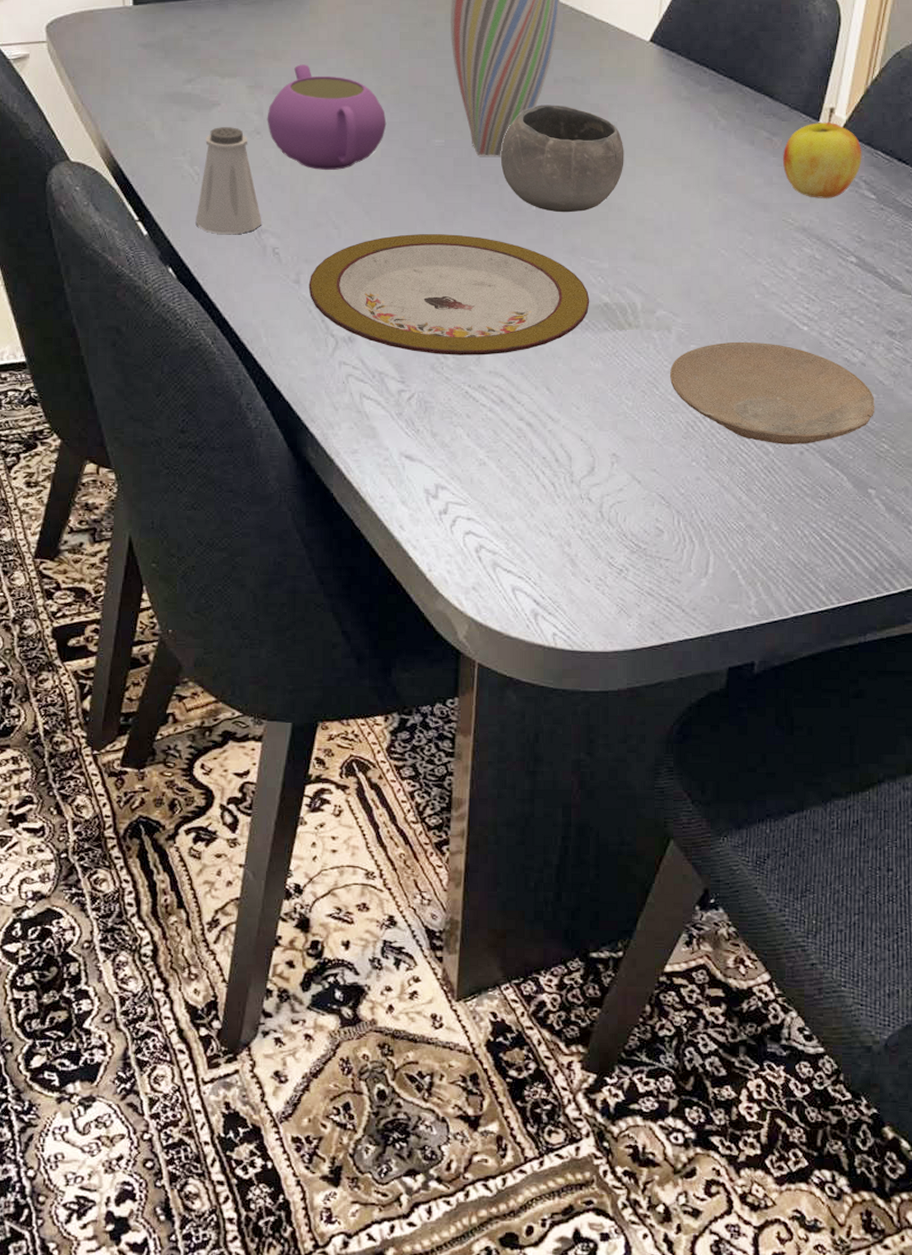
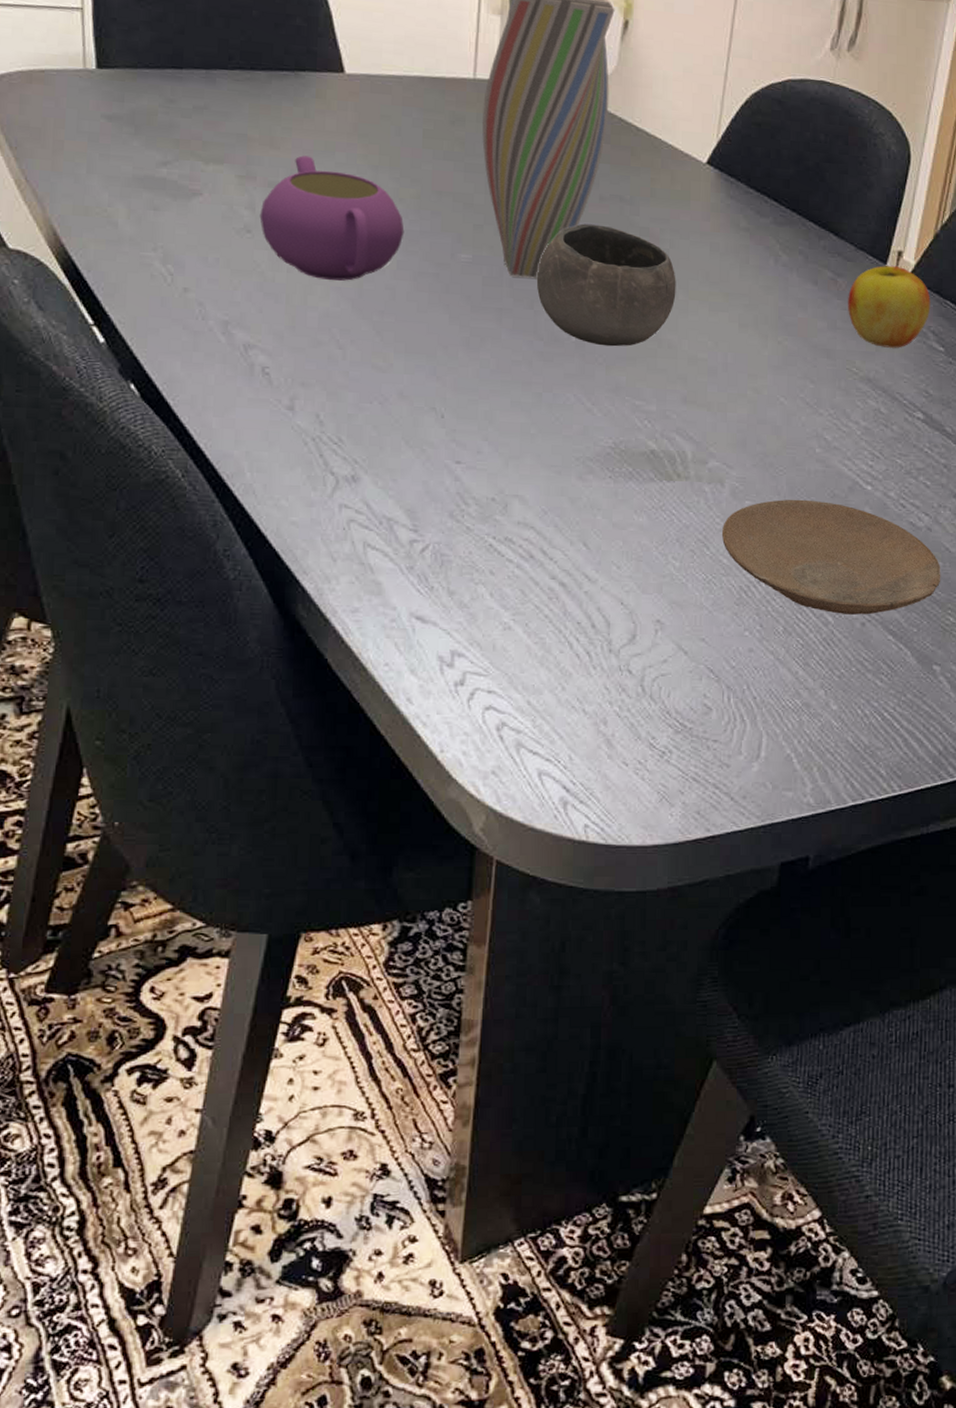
saltshaker: present [195,127,262,234] -> none [166,221,250,348]
plate: present [308,234,590,356] -> none [304,360,635,504]

